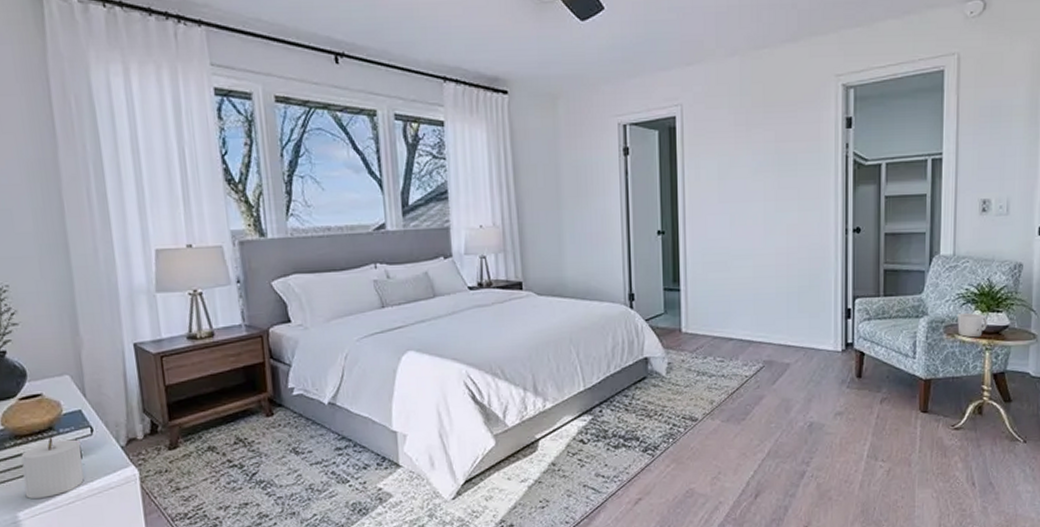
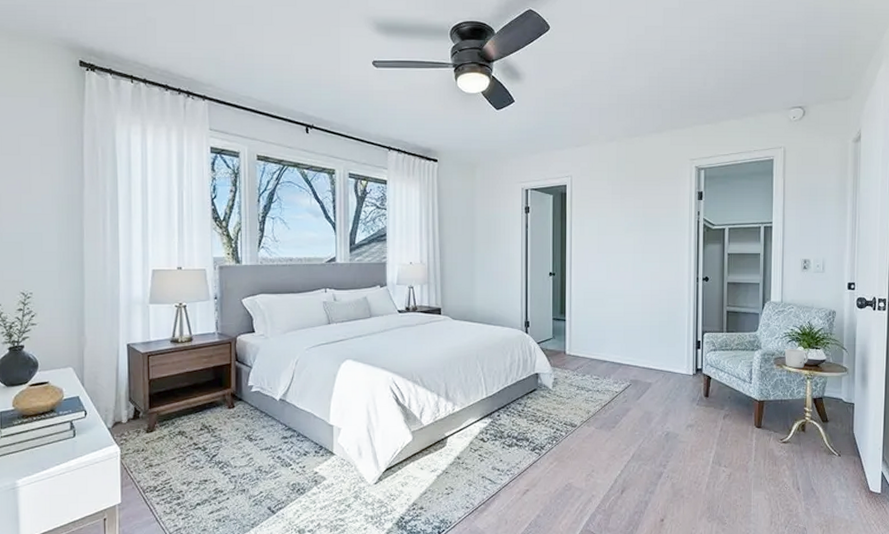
candle: present [21,437,84,499] -> none [25,418,76,470]

